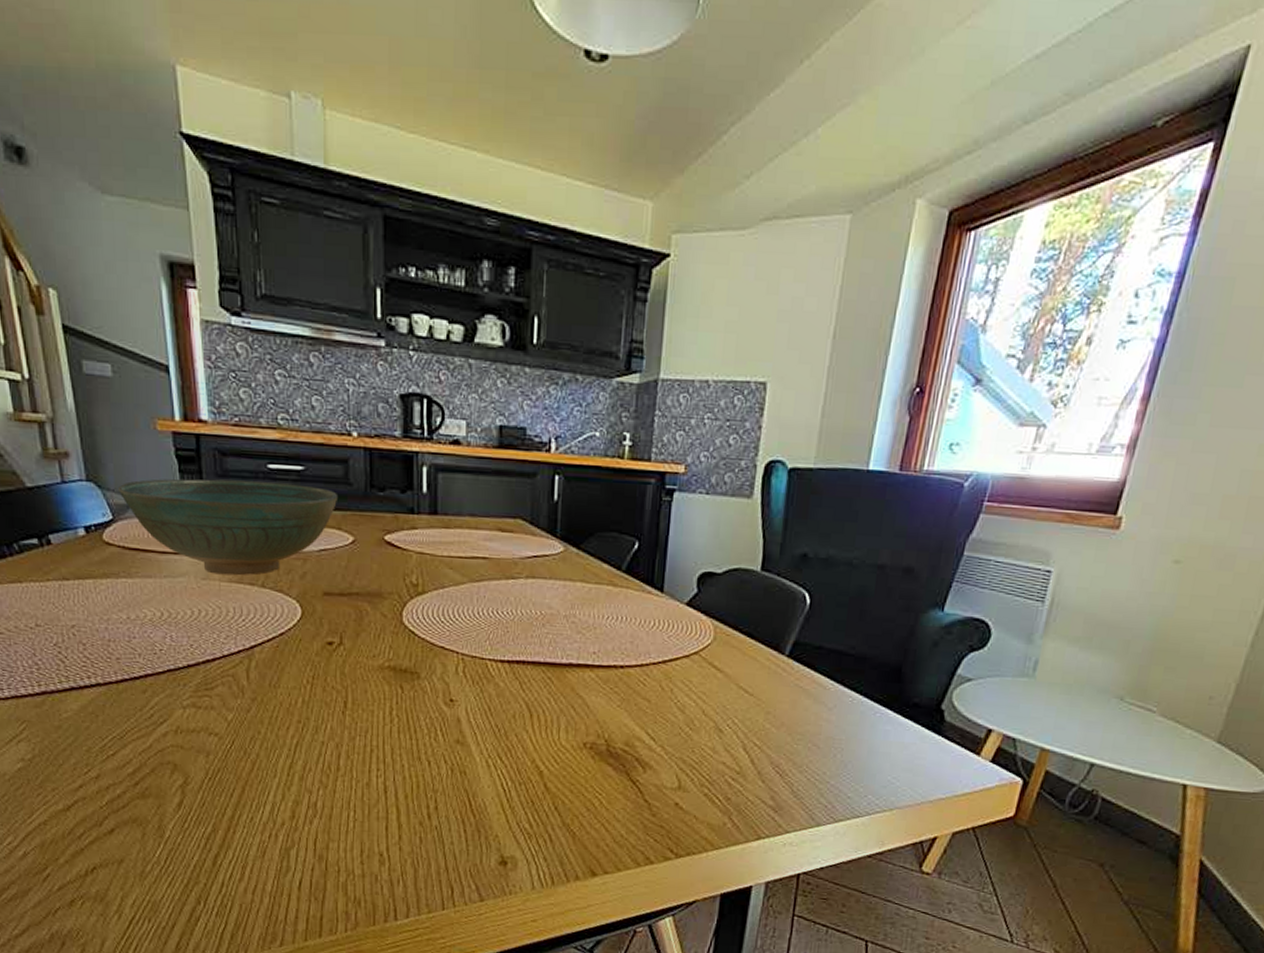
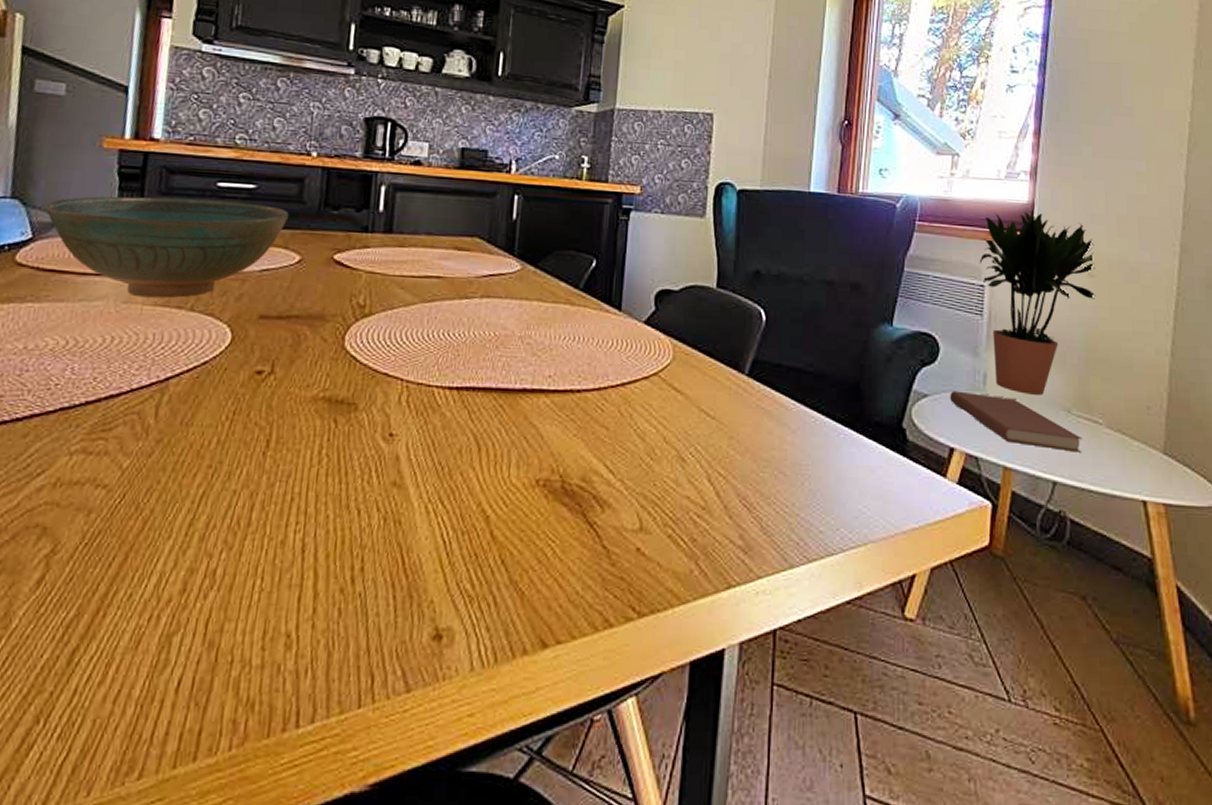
book: none [995,676,1132,738] -> present [950,390,1083,452]
potted plant: none [1047,491,1188,684] -> present [979,211,1096,396]

